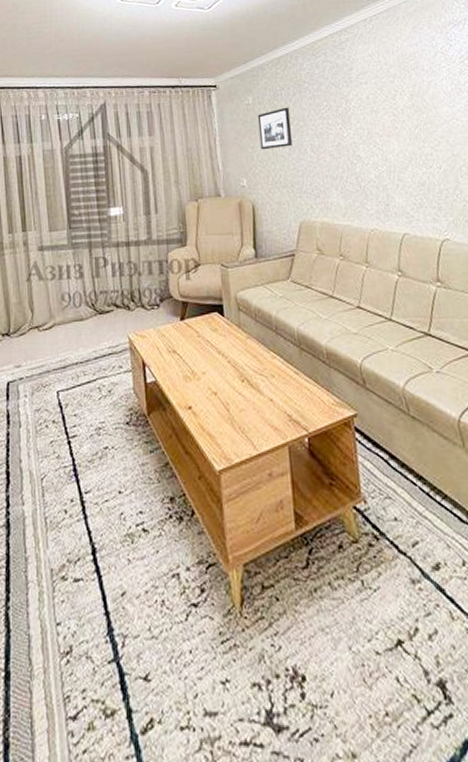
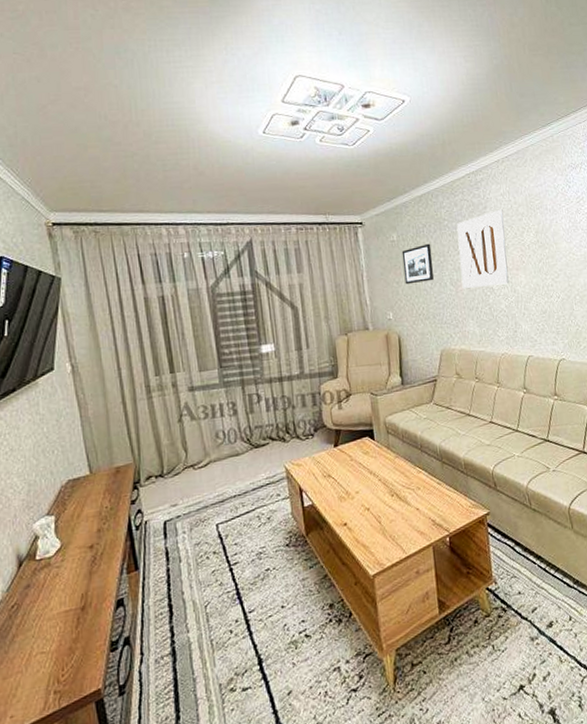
wall art: none [318,70,380,155] -> present [456,209,510,288]

